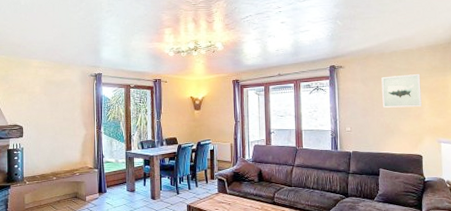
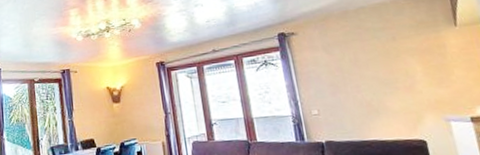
wall art: present [381,74,422,108] -> none [349,33,413,81]

